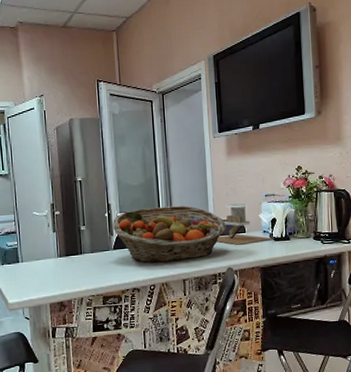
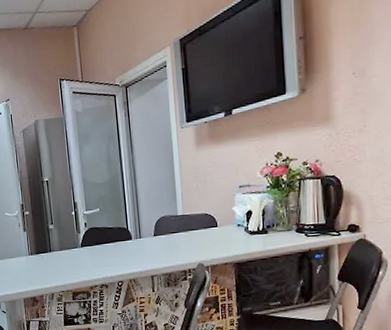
fruit basket: present [113,205,226,263] -> none [79,201,196,260]
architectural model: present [216,203,273,245] -> none [186,195,249,240]

